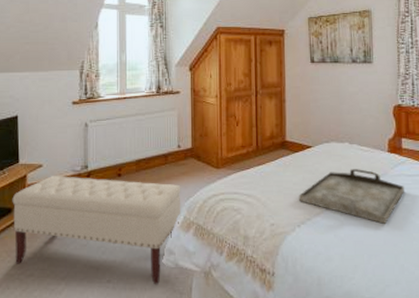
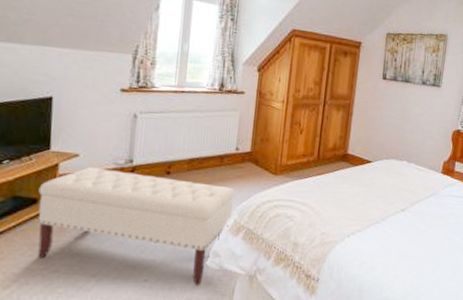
serving tray: present [298,169,404,224] -> none [351,186,450,239]

